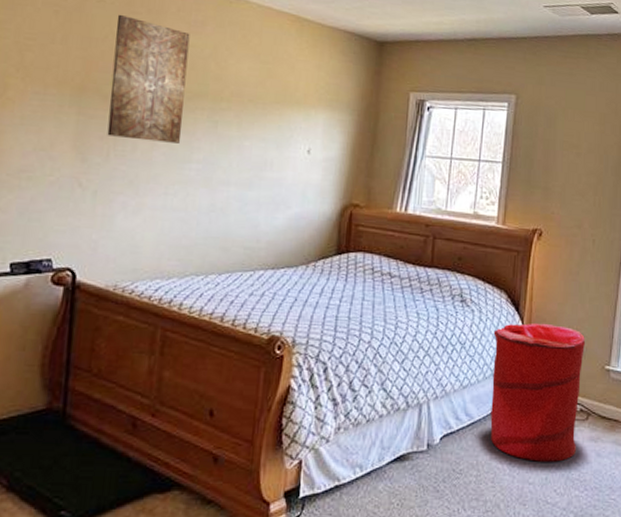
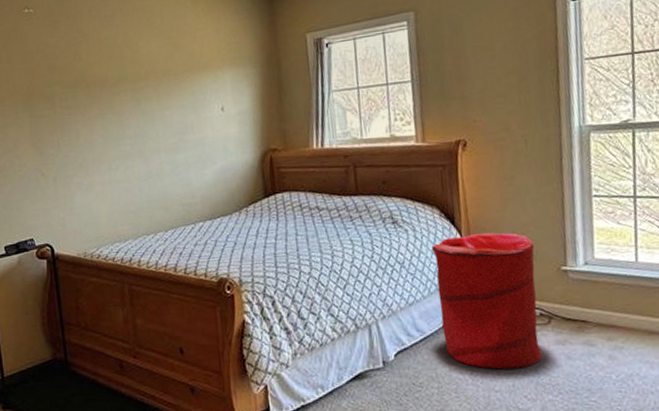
wall art: present [107,14,190,143] -> none [44,26,113,130]

